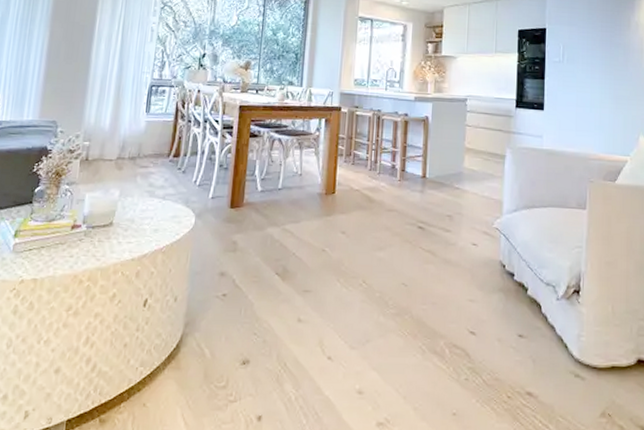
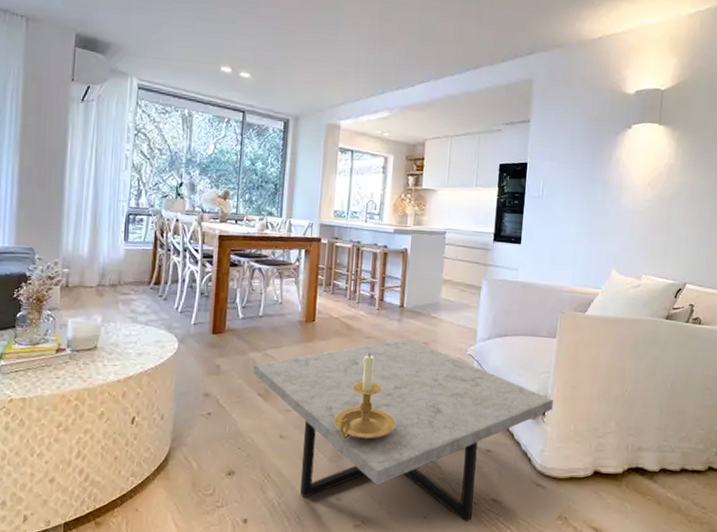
coffee table: none [271,211,587,420] -> present [253,338,553,522]
candle holder: none [355,227,420,324] -> present [334,353,396,440]

